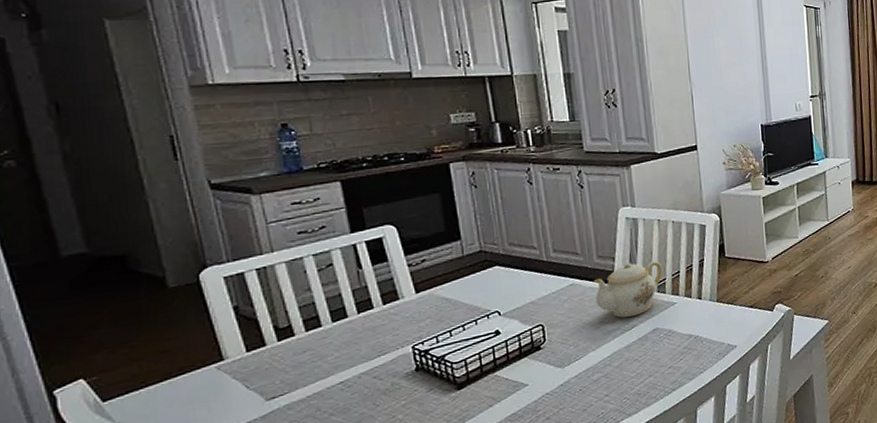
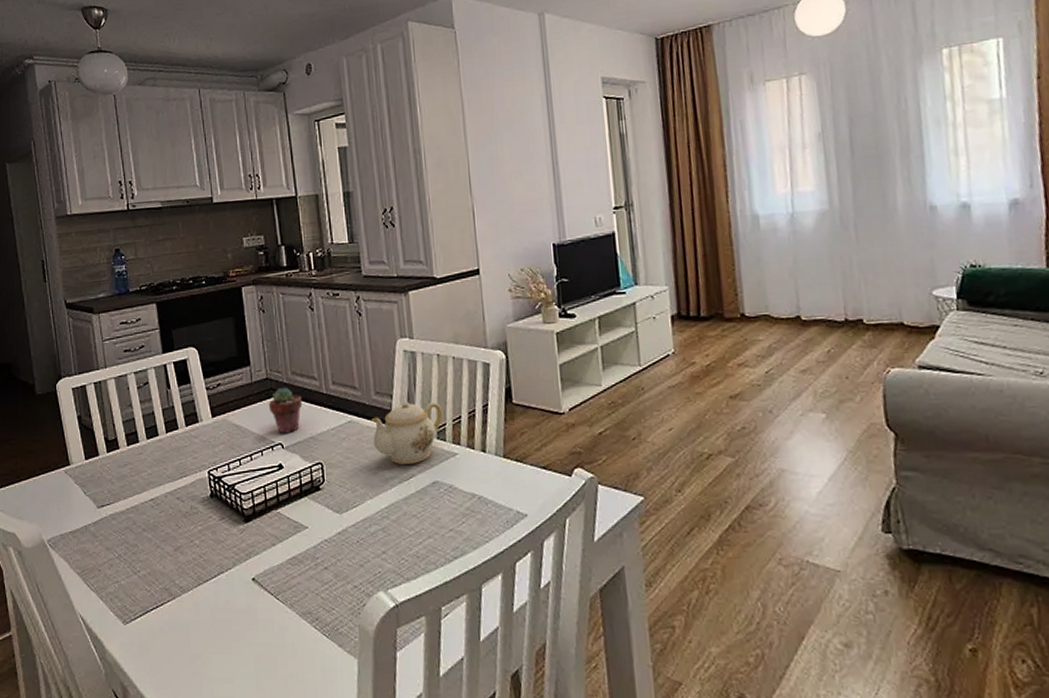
potted succulent: none [482,258,521,302] -> present [268,387,303,434]

